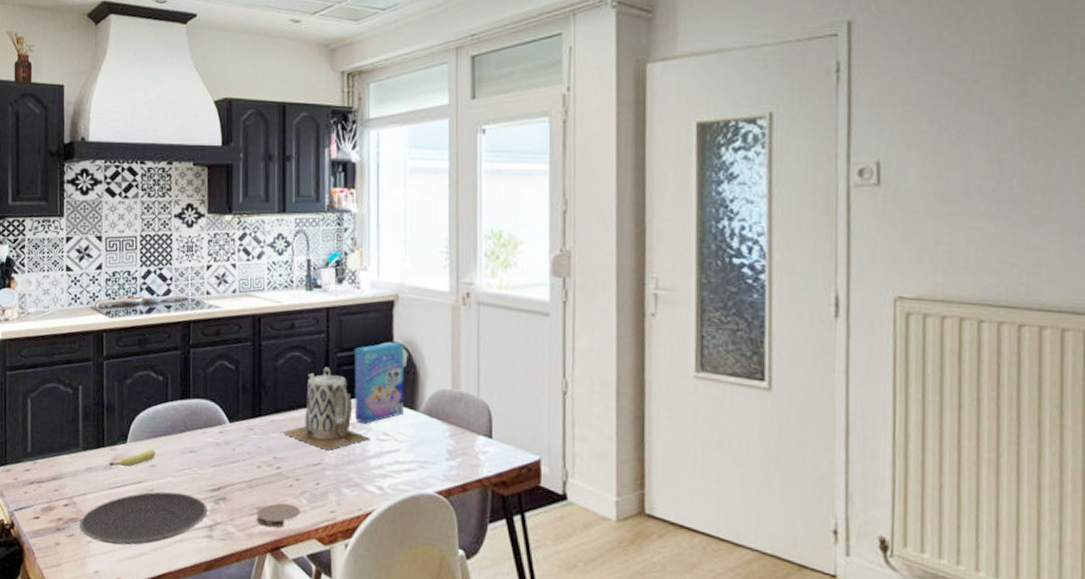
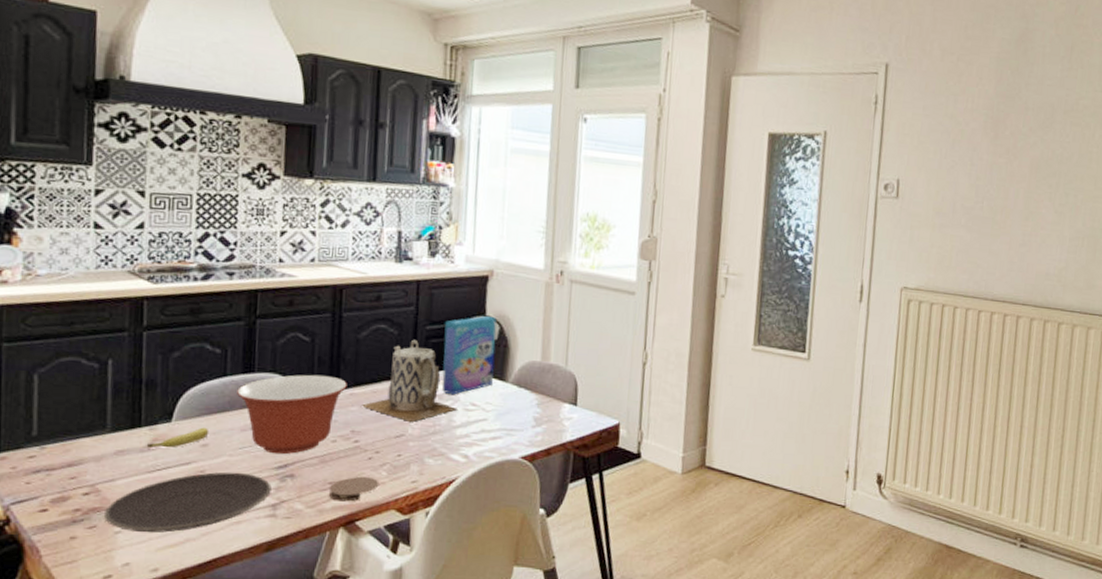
mixing bowl: none [177,401,268,478] -> present [237,374,347,455]

